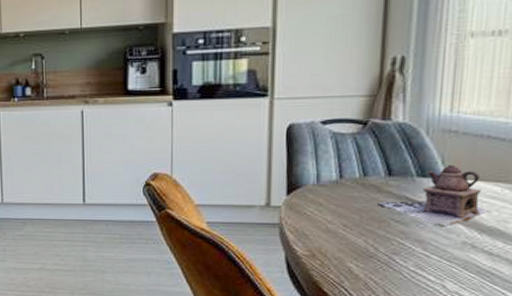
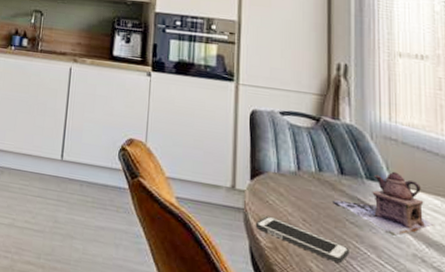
cell phone: none [293,226,392,261] -> present [256,216,349,264]

